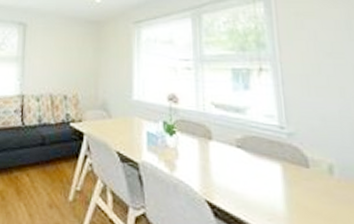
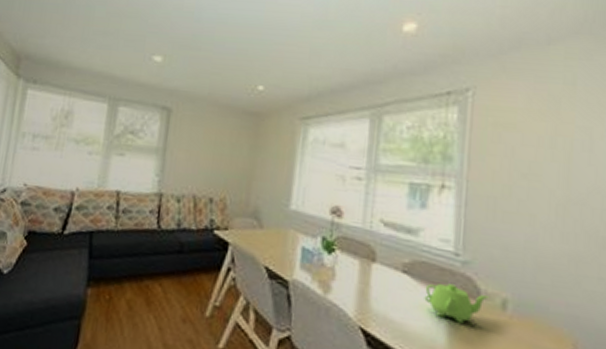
teapot: none [258,154,316,190] -> present [424,283,489,324]

